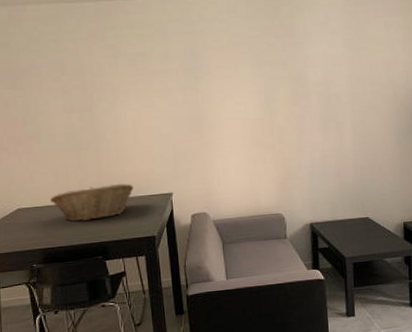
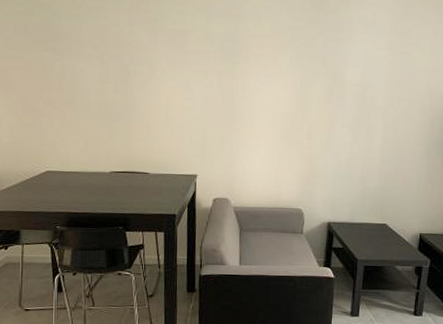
fruit basket: present [50,183,134,222] -> none [79,159,160,191]

